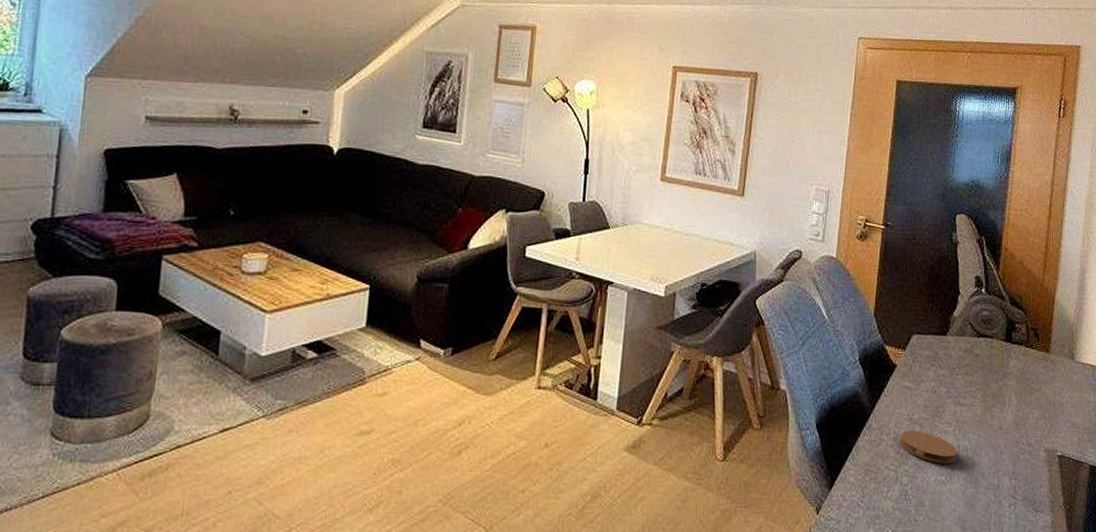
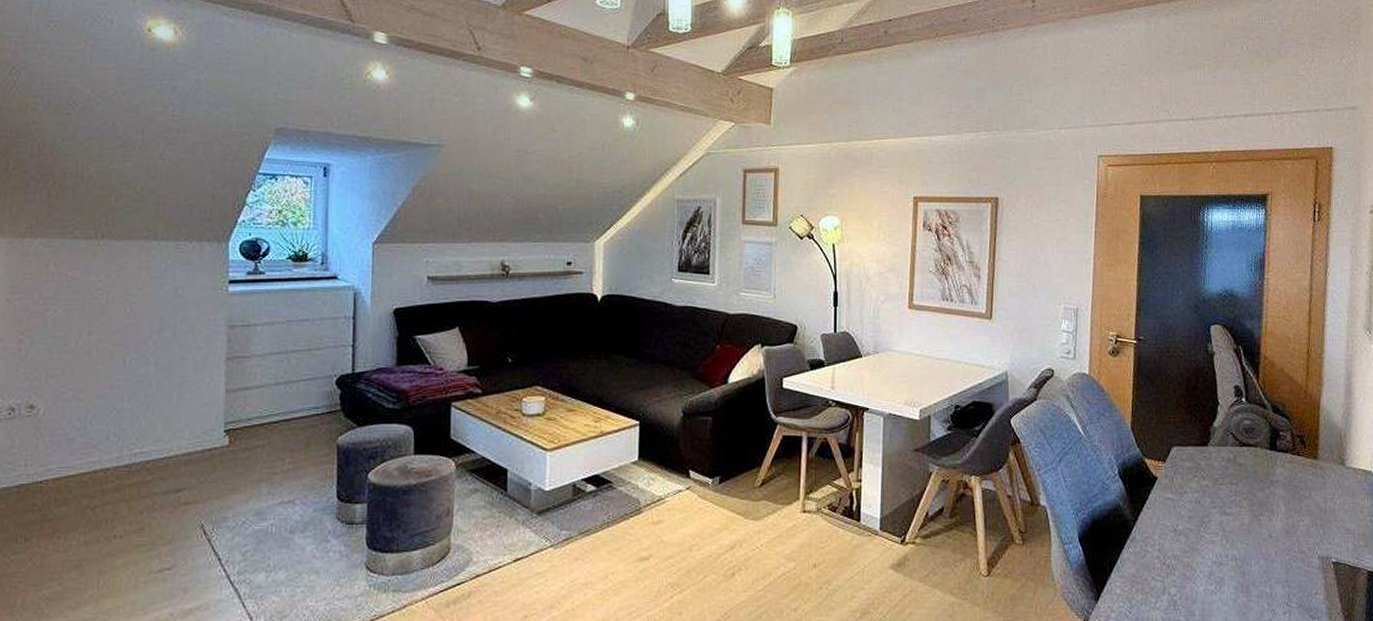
coaster: present [899,431,957,464] -> none [1165,542,1226,574]

